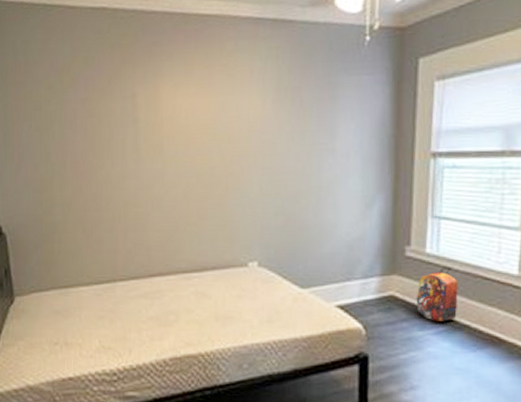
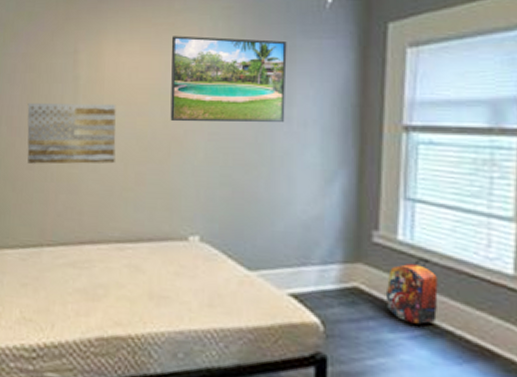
wall art: none [91,145,178,206] -> present [27,102,116,164]
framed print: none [224,76,331,159] -> present [170,35,287,122]

